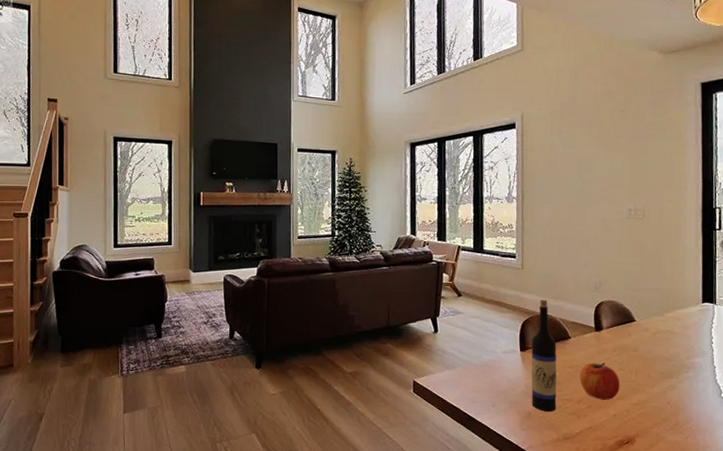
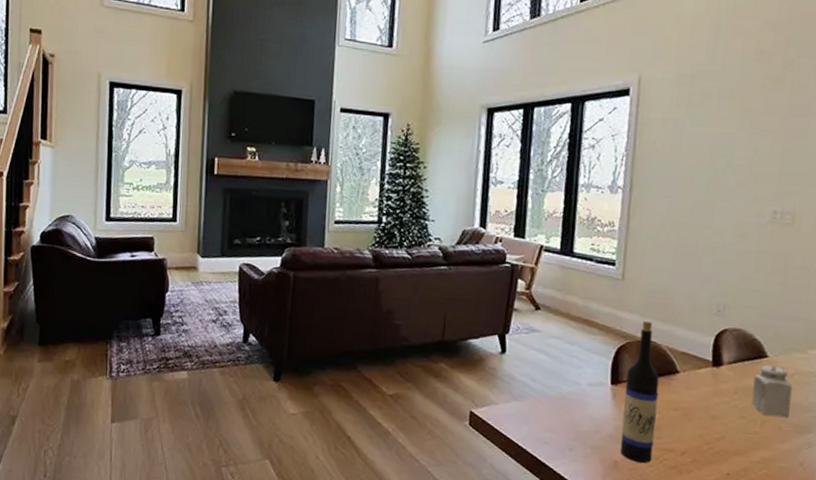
apple: present [580,362,620,400] -> none [686,405,740,454]
salt shaker: none [626,328,656,368] -> present [751,365,793,419]

